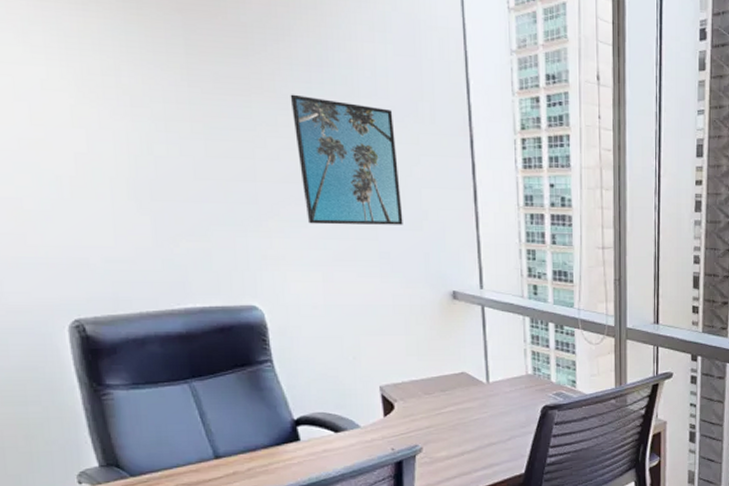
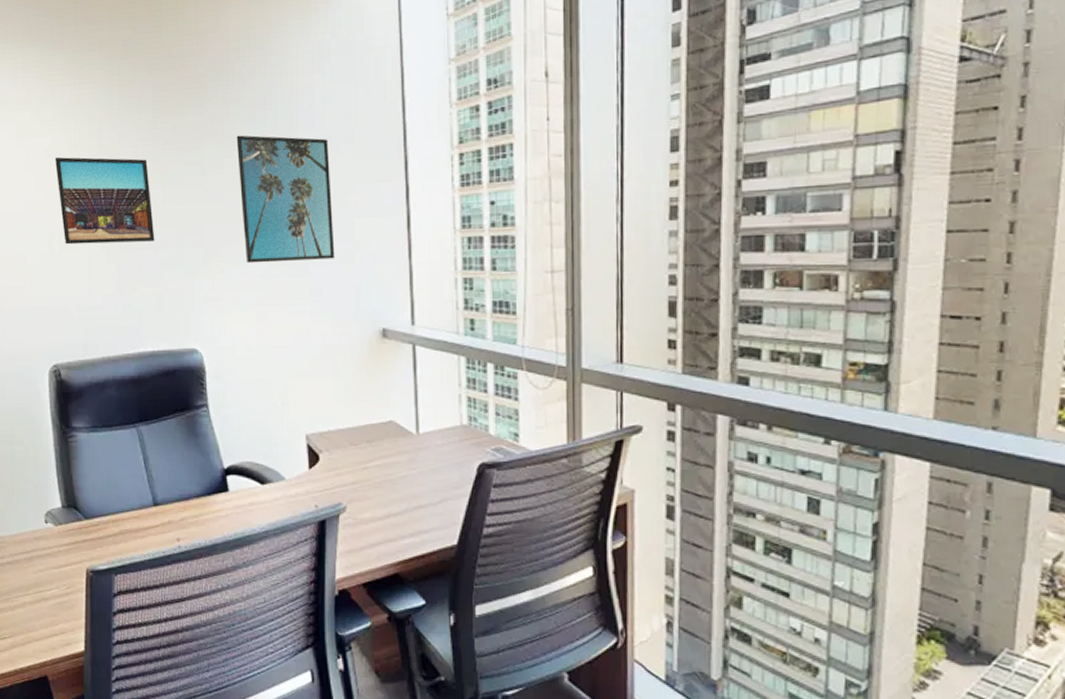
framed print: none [55,91,198,194] -> present [54,157,155,245]

